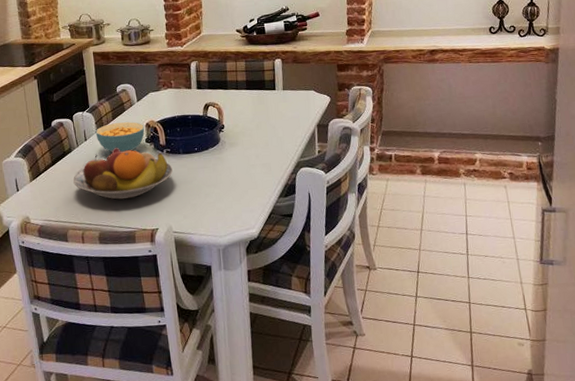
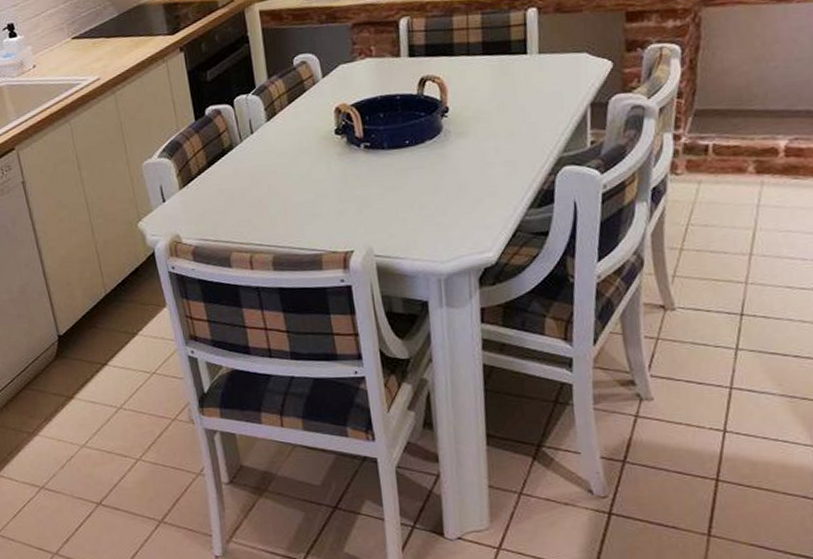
fruit bowl: present [73,147,173,200] -> none [236,141,374,213]
cereal bowl: present [95,122,145,153] -> none [265,106,334,149]

